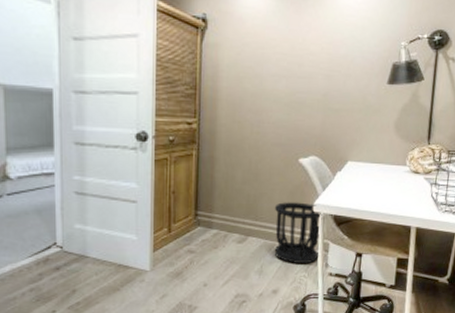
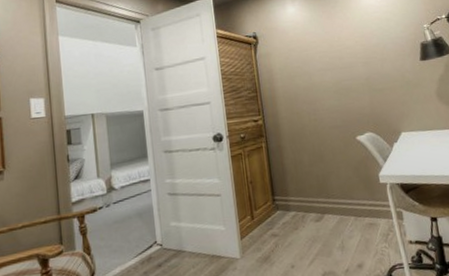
wastebasket: present [274,202,322,264] -> none [343,175,394,236]

